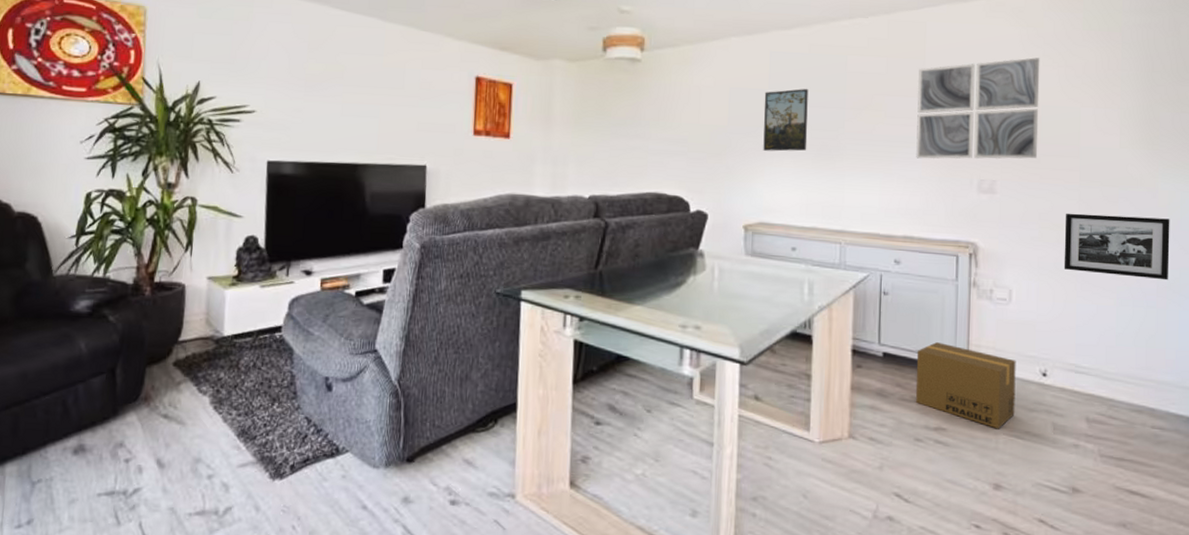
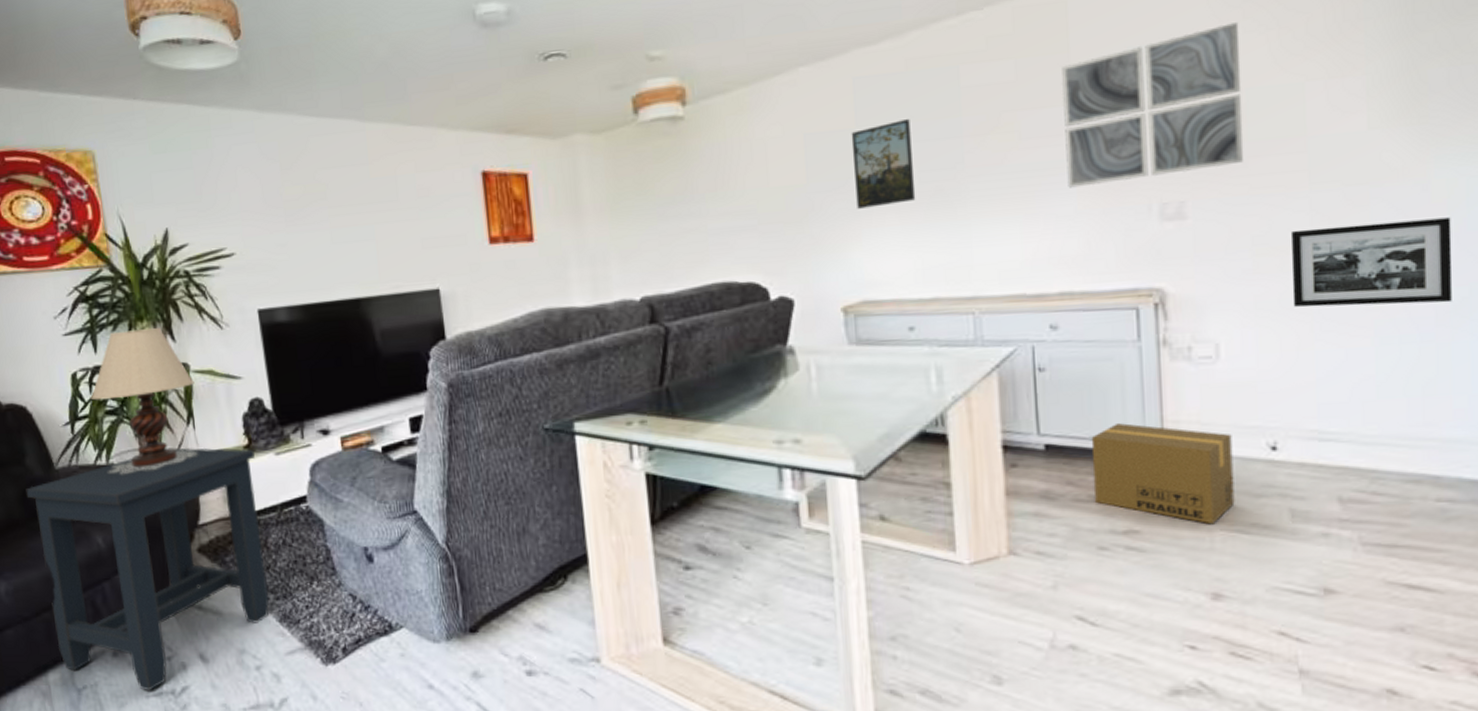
side table: none [20,269,242,490] -> present [26,447,269,691]
table lamp: none [100,162,199,289] -> present [90,328,198,475]

